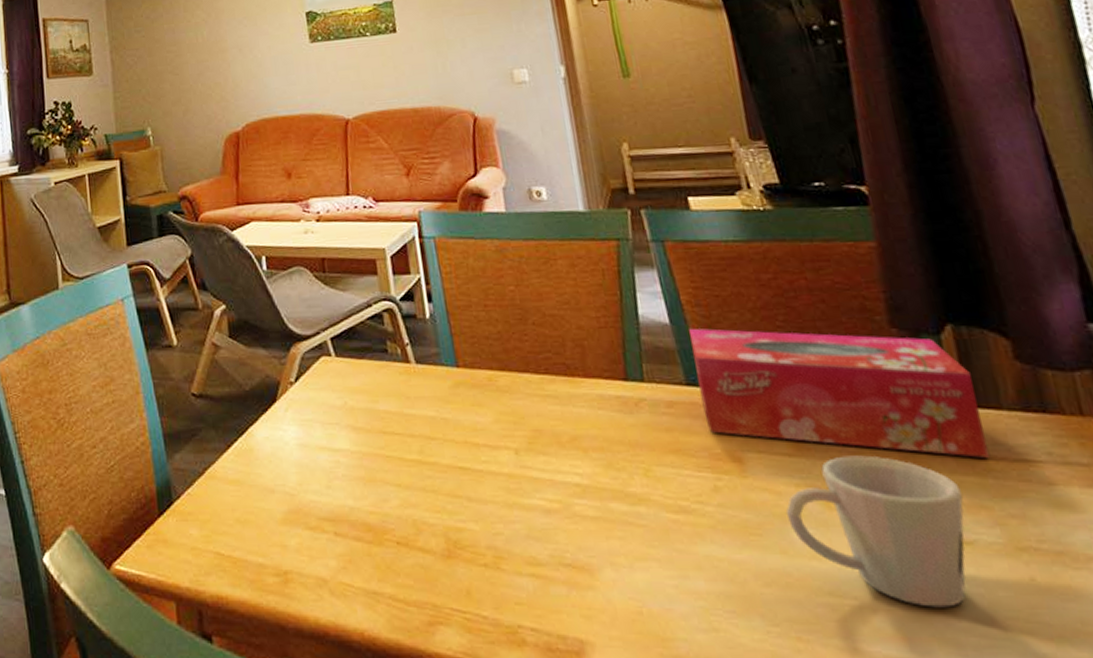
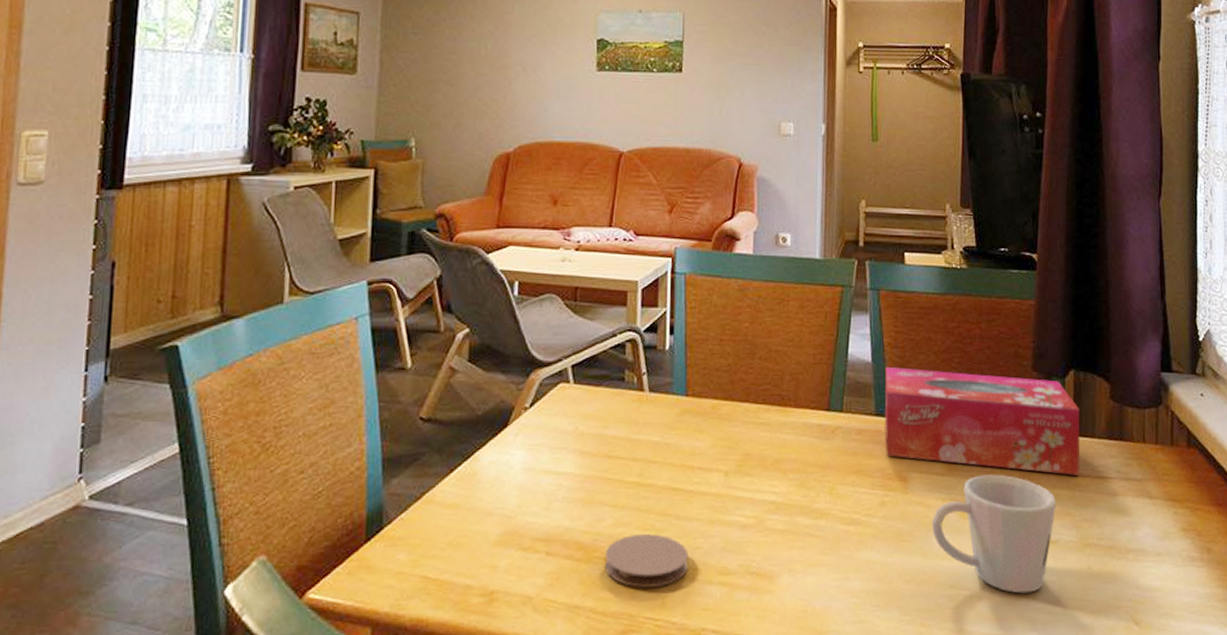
coaster: none [395,517,491,575] -> present [604,534,688,588]

